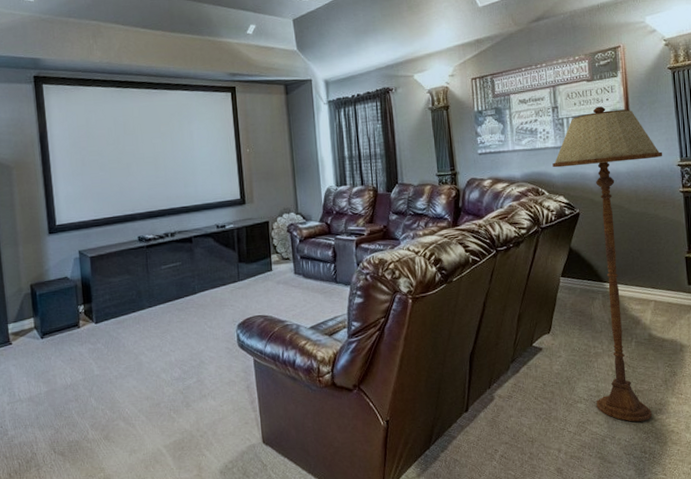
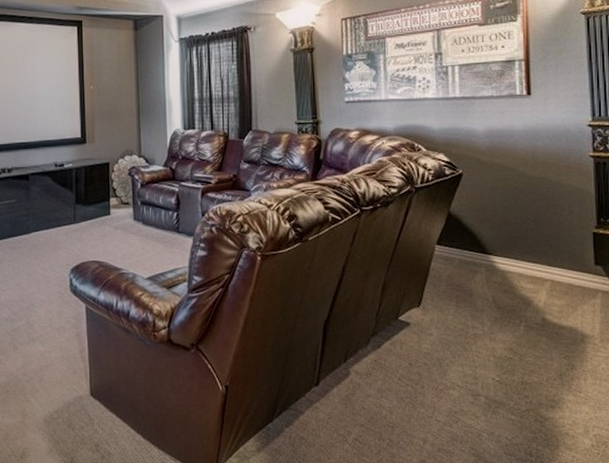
floor lamp: present [552,106,663,422] -> none [432,54,570,418]

